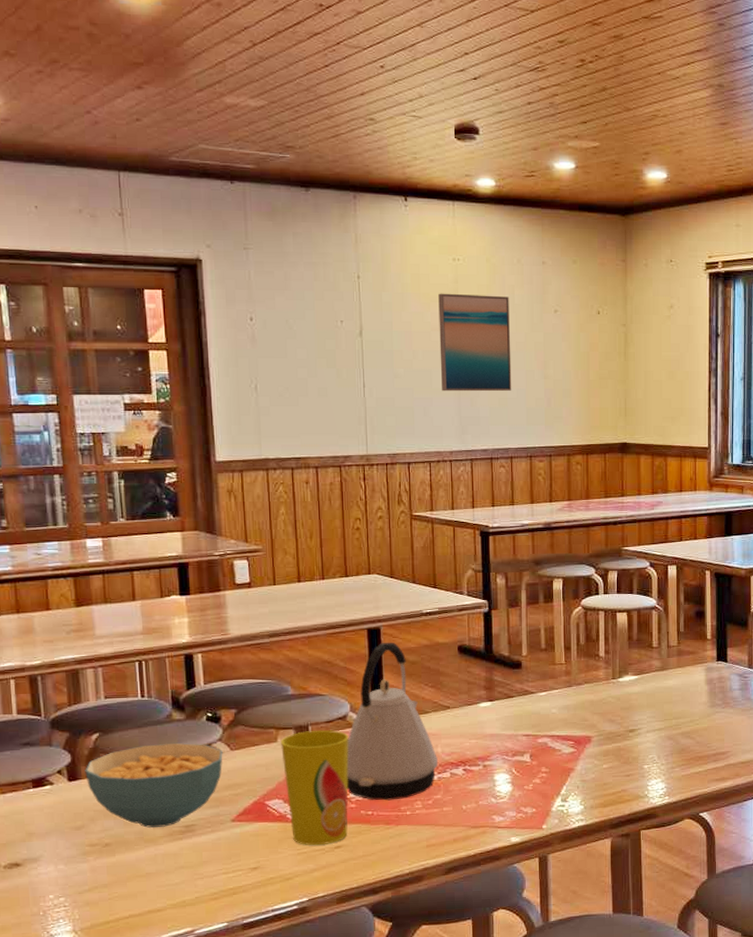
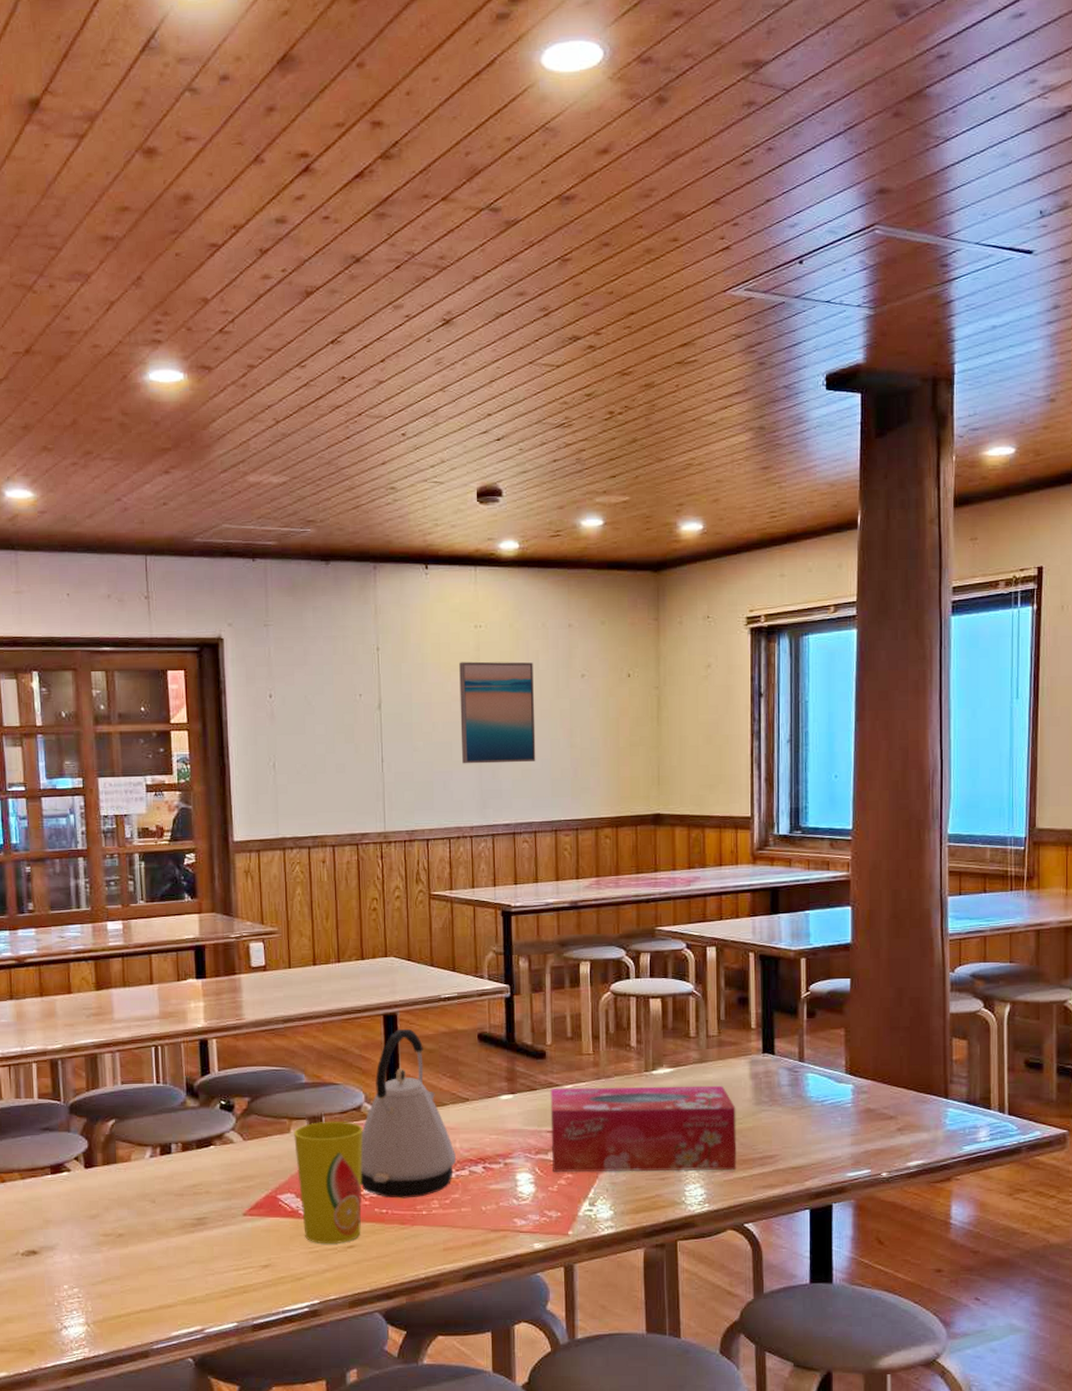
cereal bowl: present [85,743,223,828] -> none [101,1132,236,1219]
tissue box: none [526,690,693,772] -> present [550,1085,737,1173]

